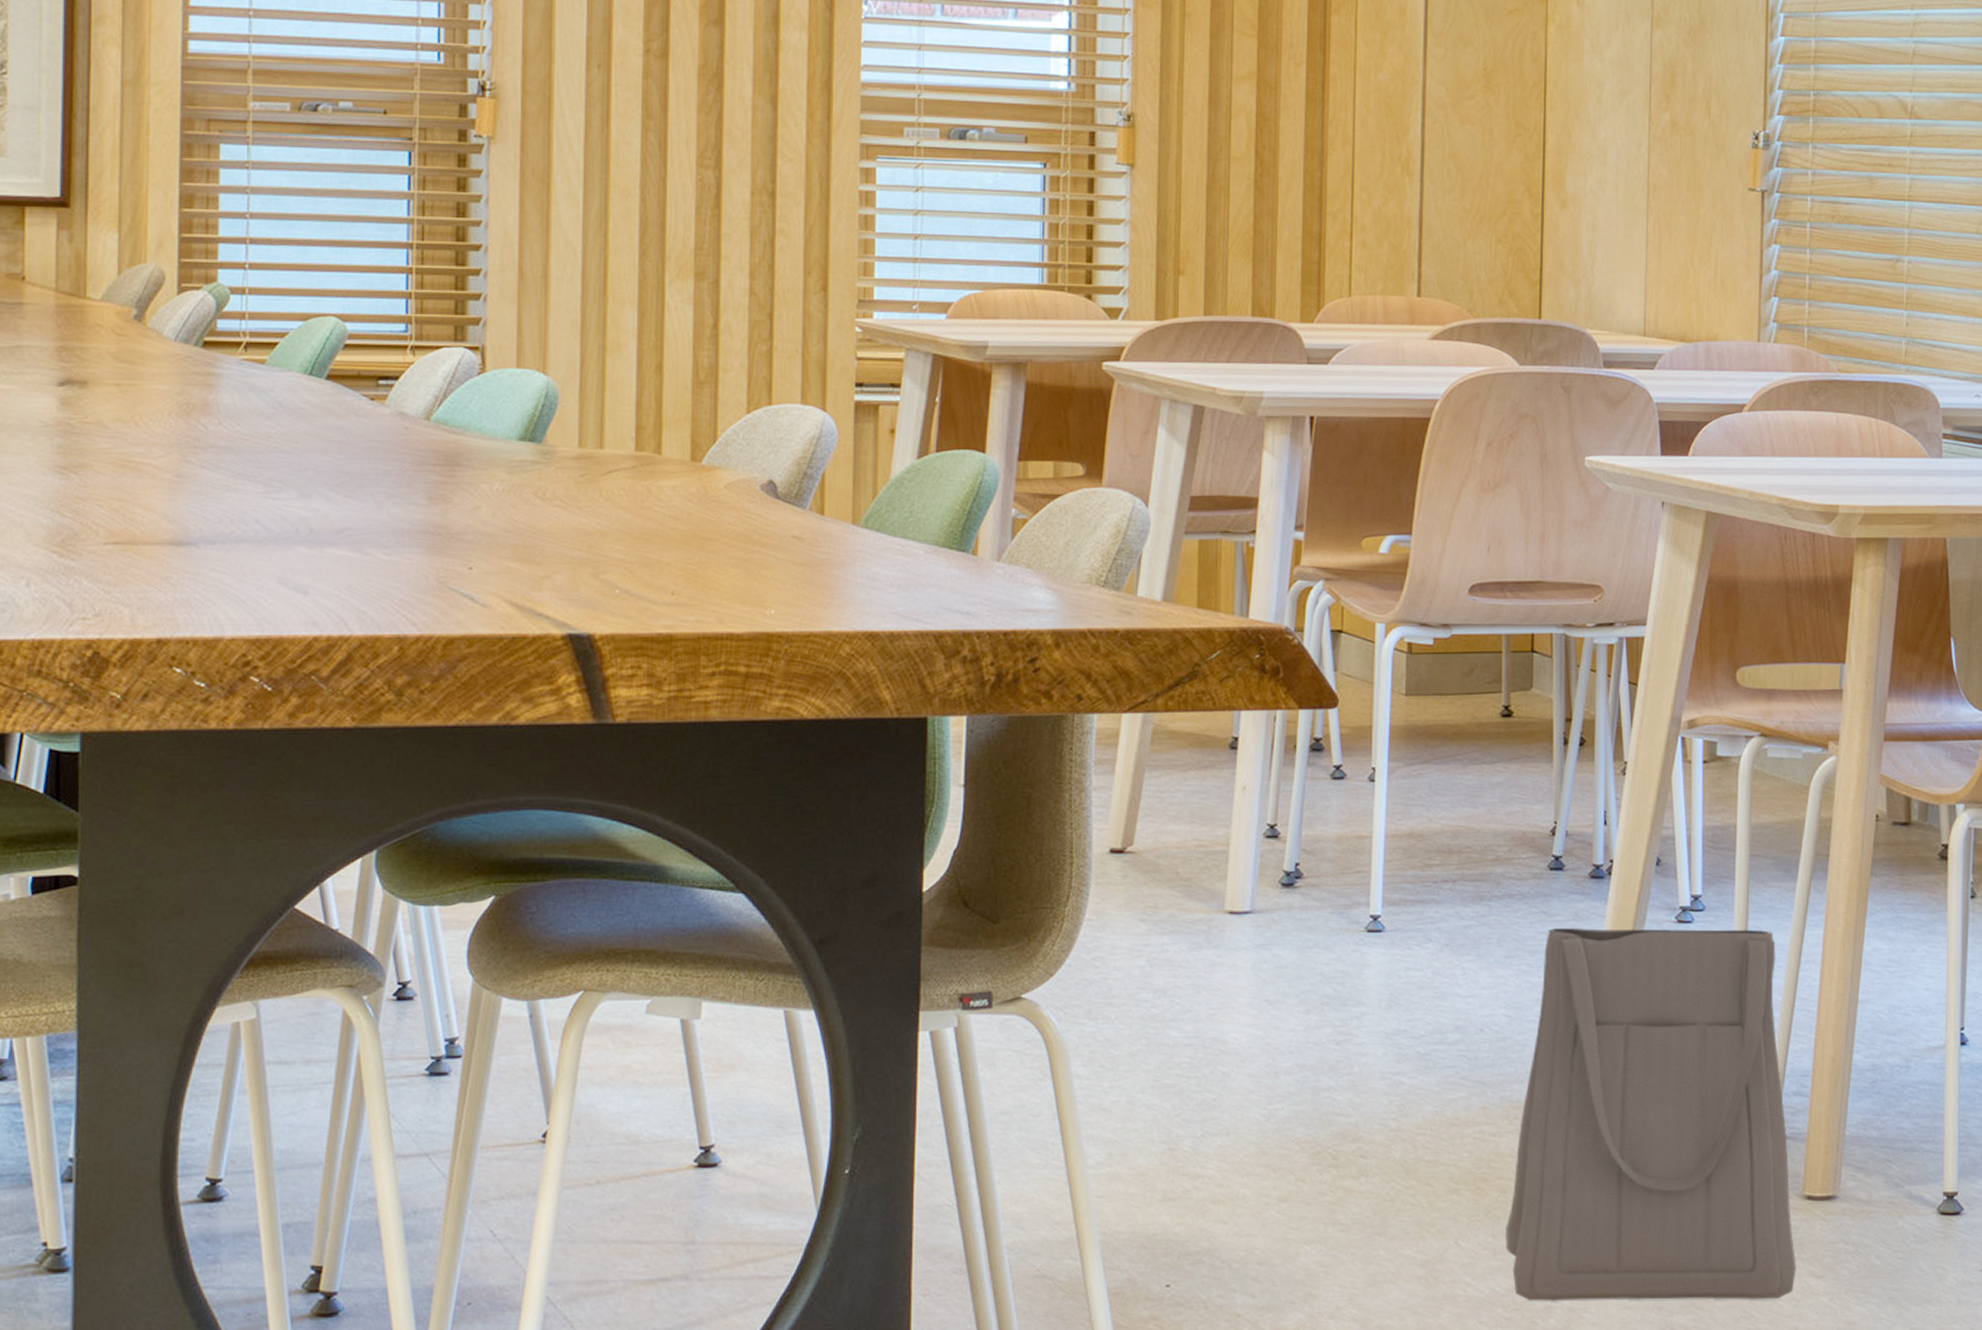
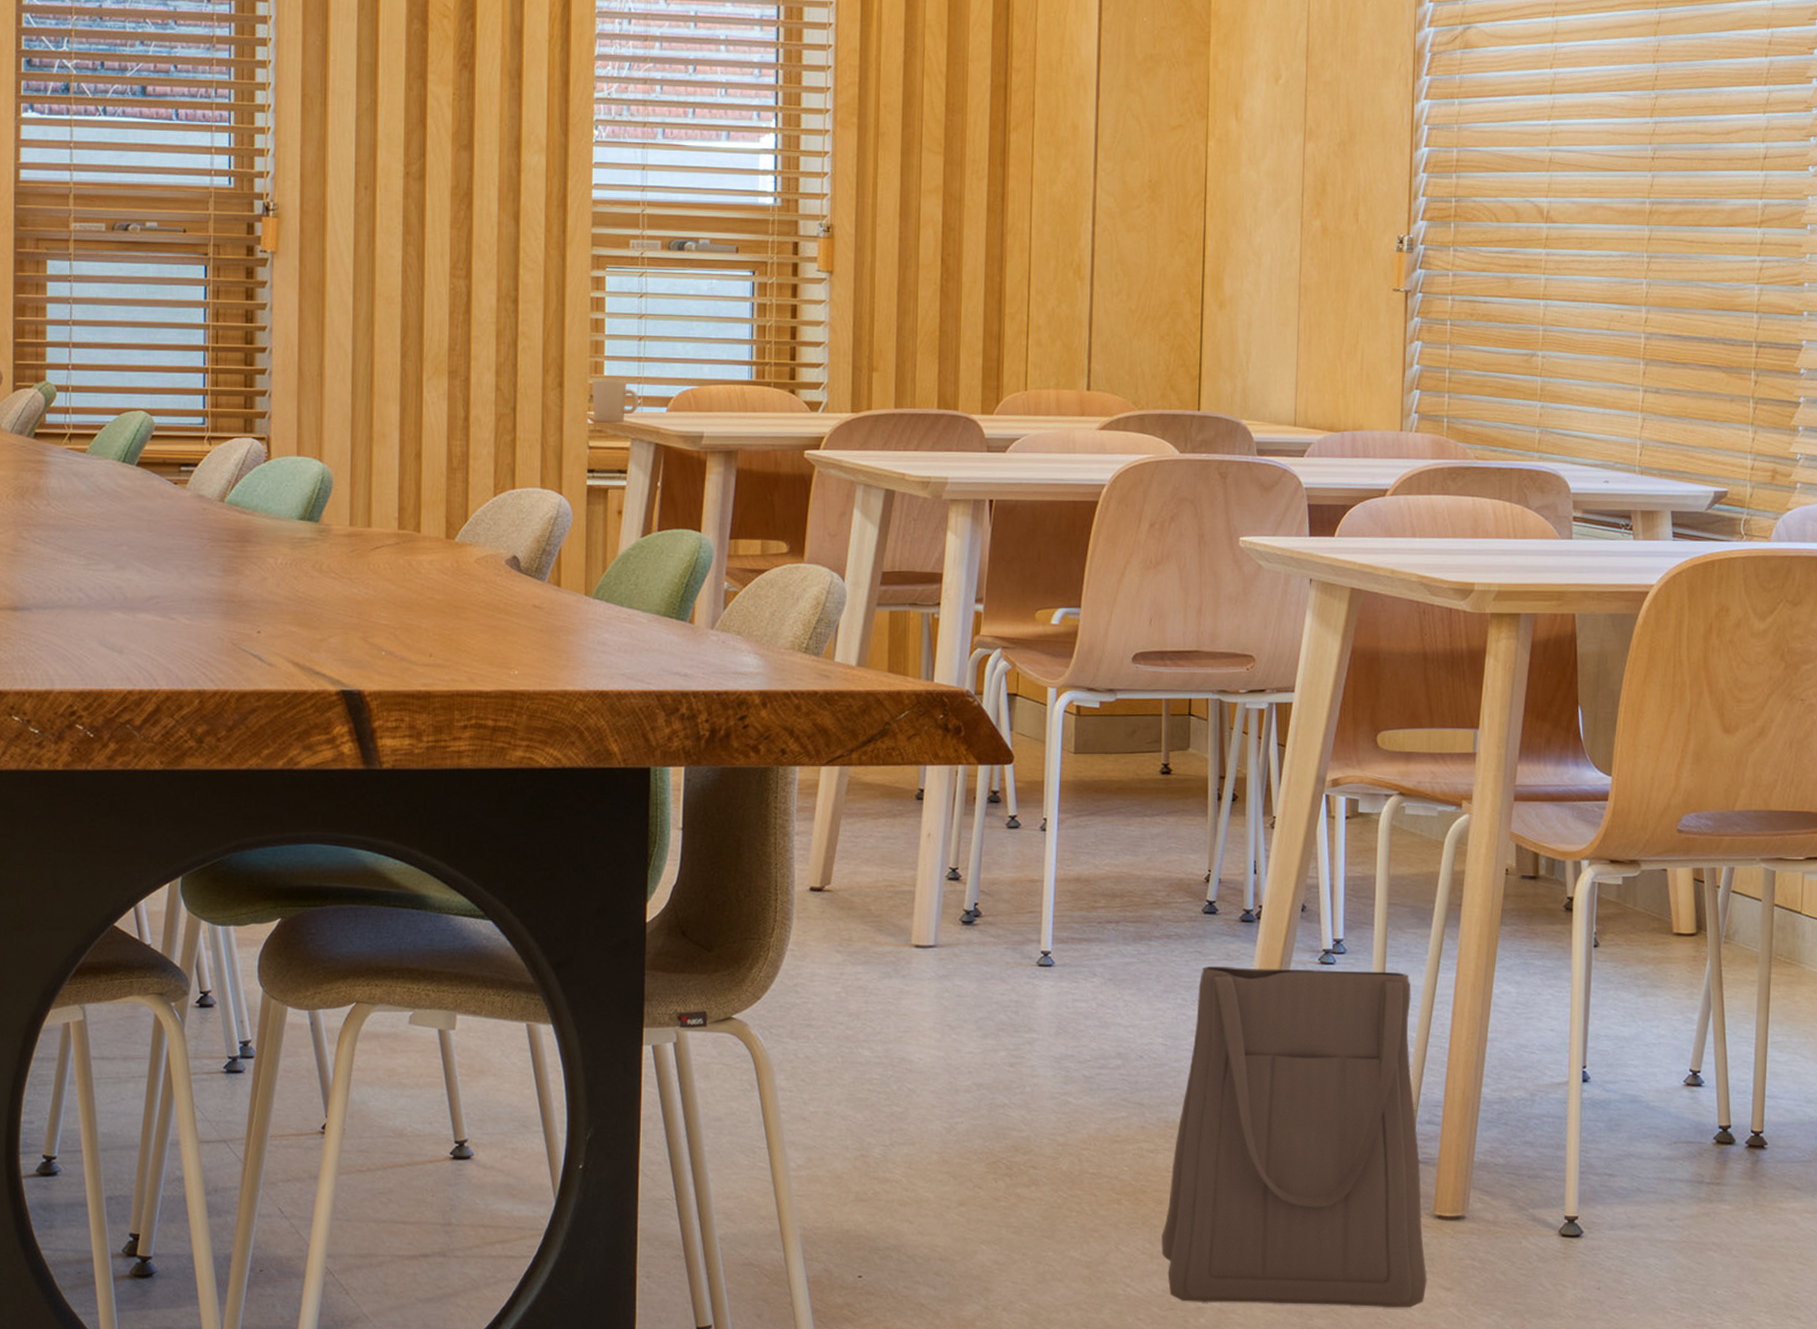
mug: none [860,283,915,331] -> present [591,380,640,423]

